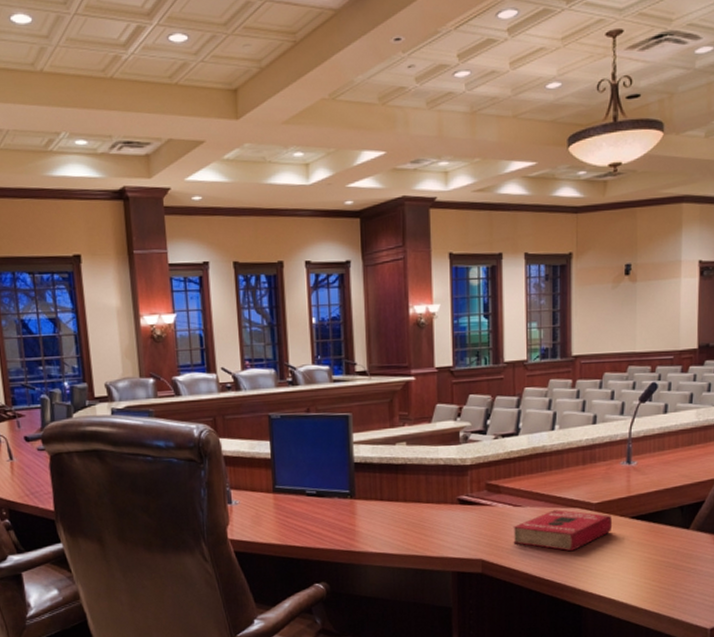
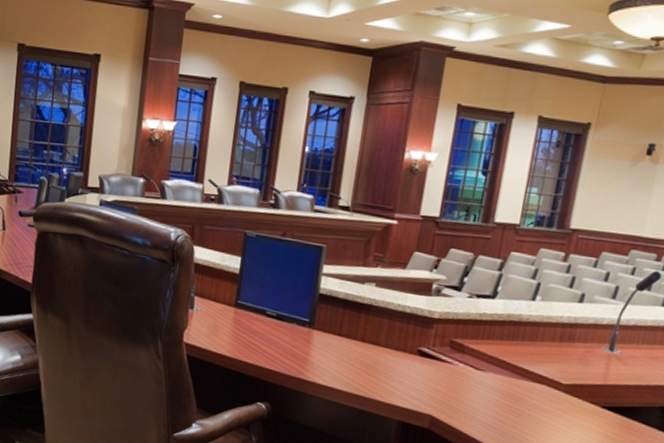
book: present [513,510,613,552] -> none [467,381,581,428]

